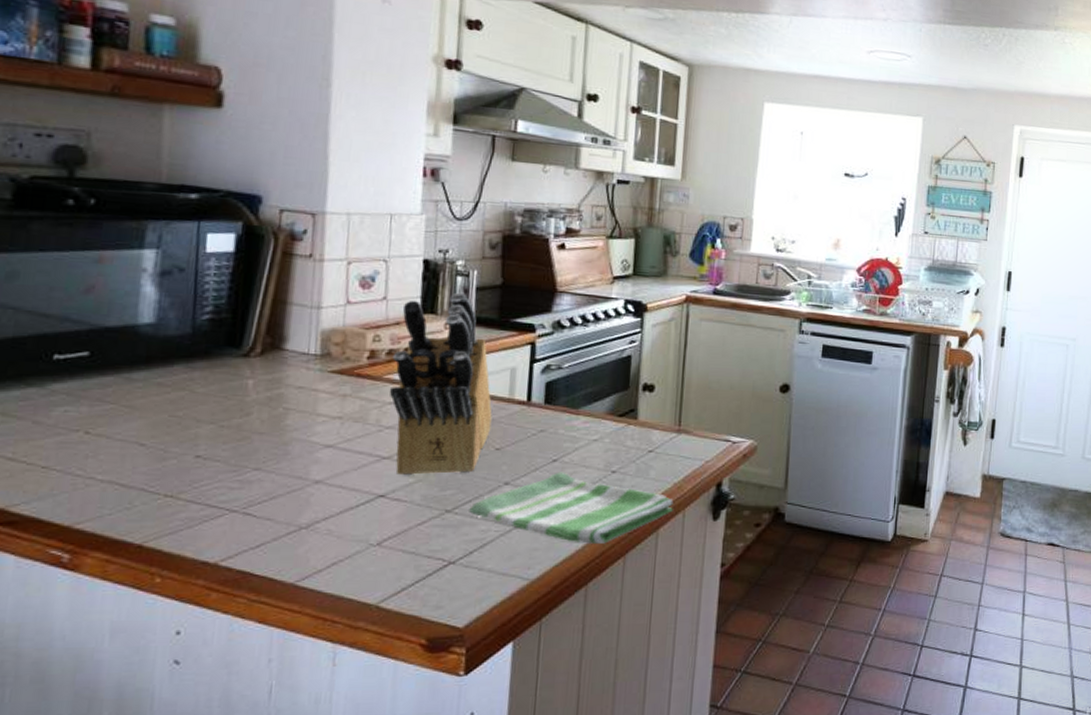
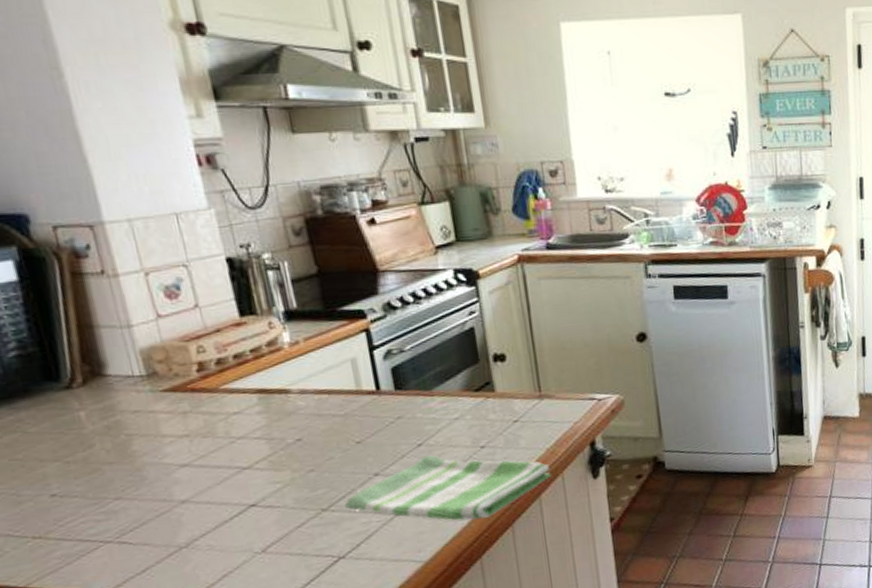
knife block: present [389,292,493,476] -> none [219,287,347,483]

